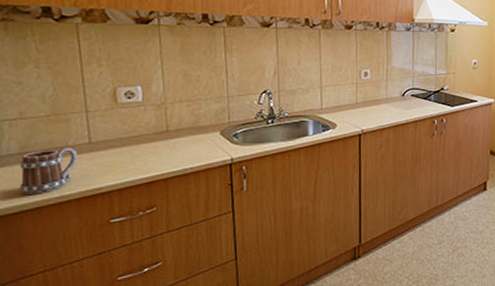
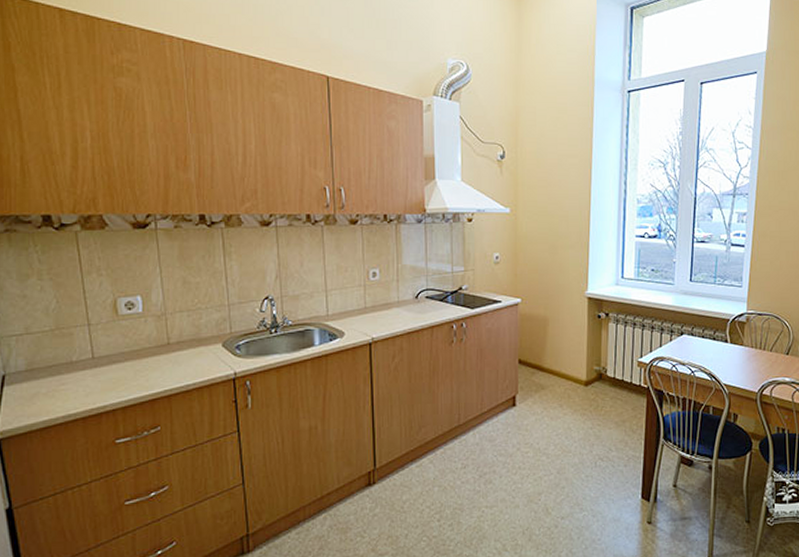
mug: present [19,148,78,194] -> none [27,364,82,413]

